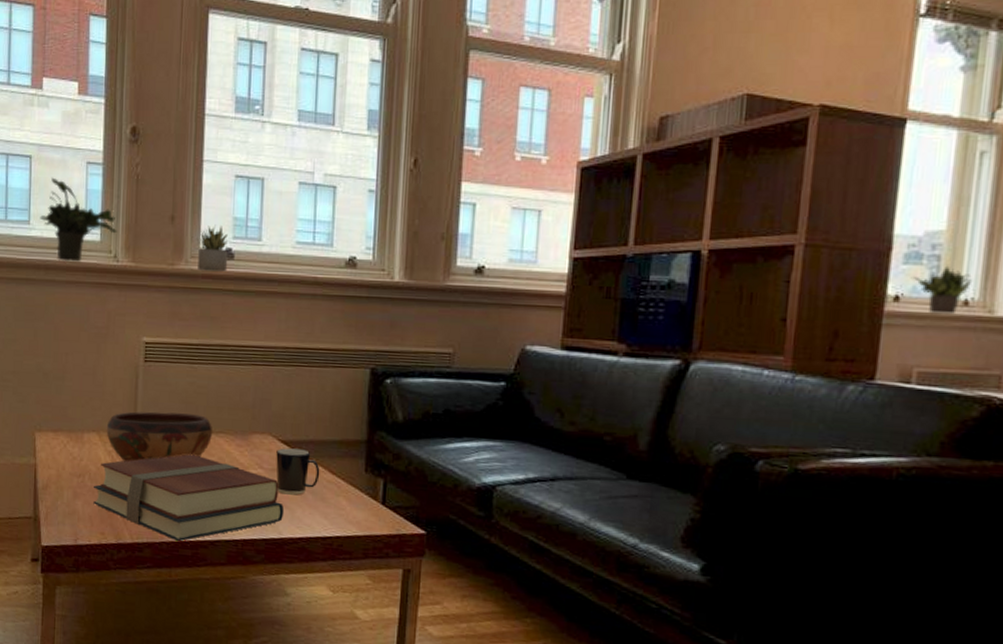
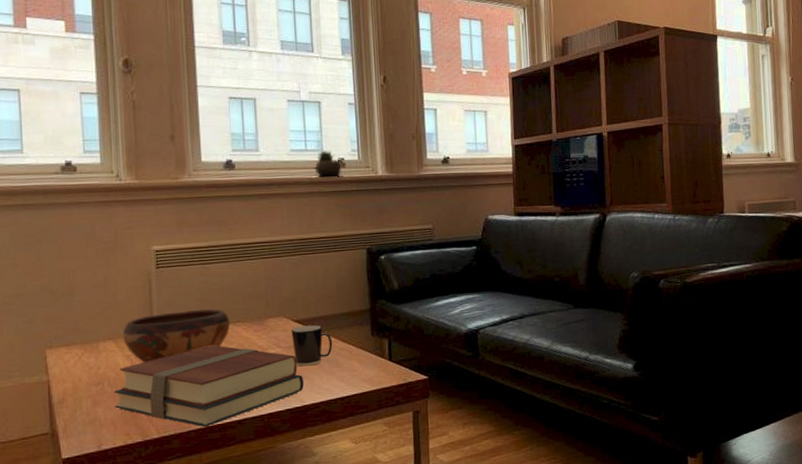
potted plant: present [40,177,117,263] -> none [34,108,118,186]
succulent plant: present [197,224,228,272] -> none [199,140,230,182]
succulent plant: none [318,245,353,281] -> present [312,150,344,179]
potted plant: present [910,265,973,315] -> none [734,131,770,165]

